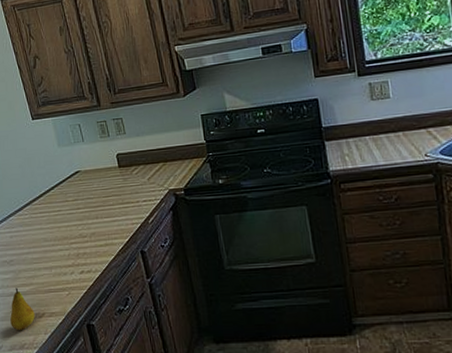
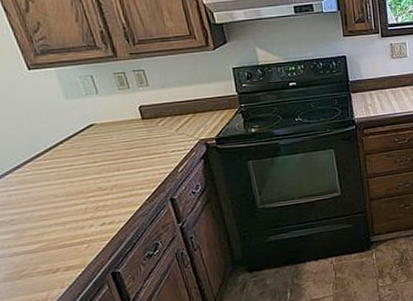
fruit: present [10,288,35,330] -> none [15,247,47,289]

